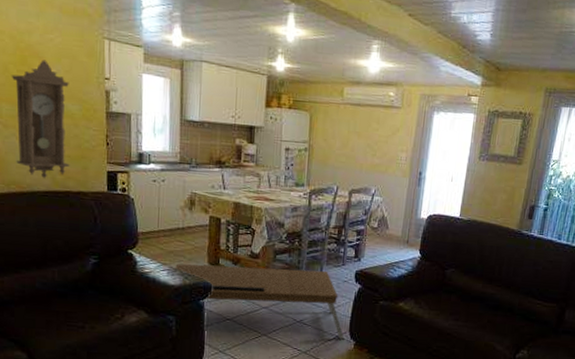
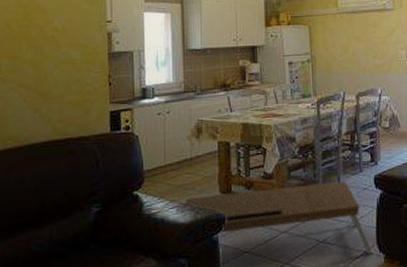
pendulum clock: present [11,59,70,179] -> none [12,12,71,130]

